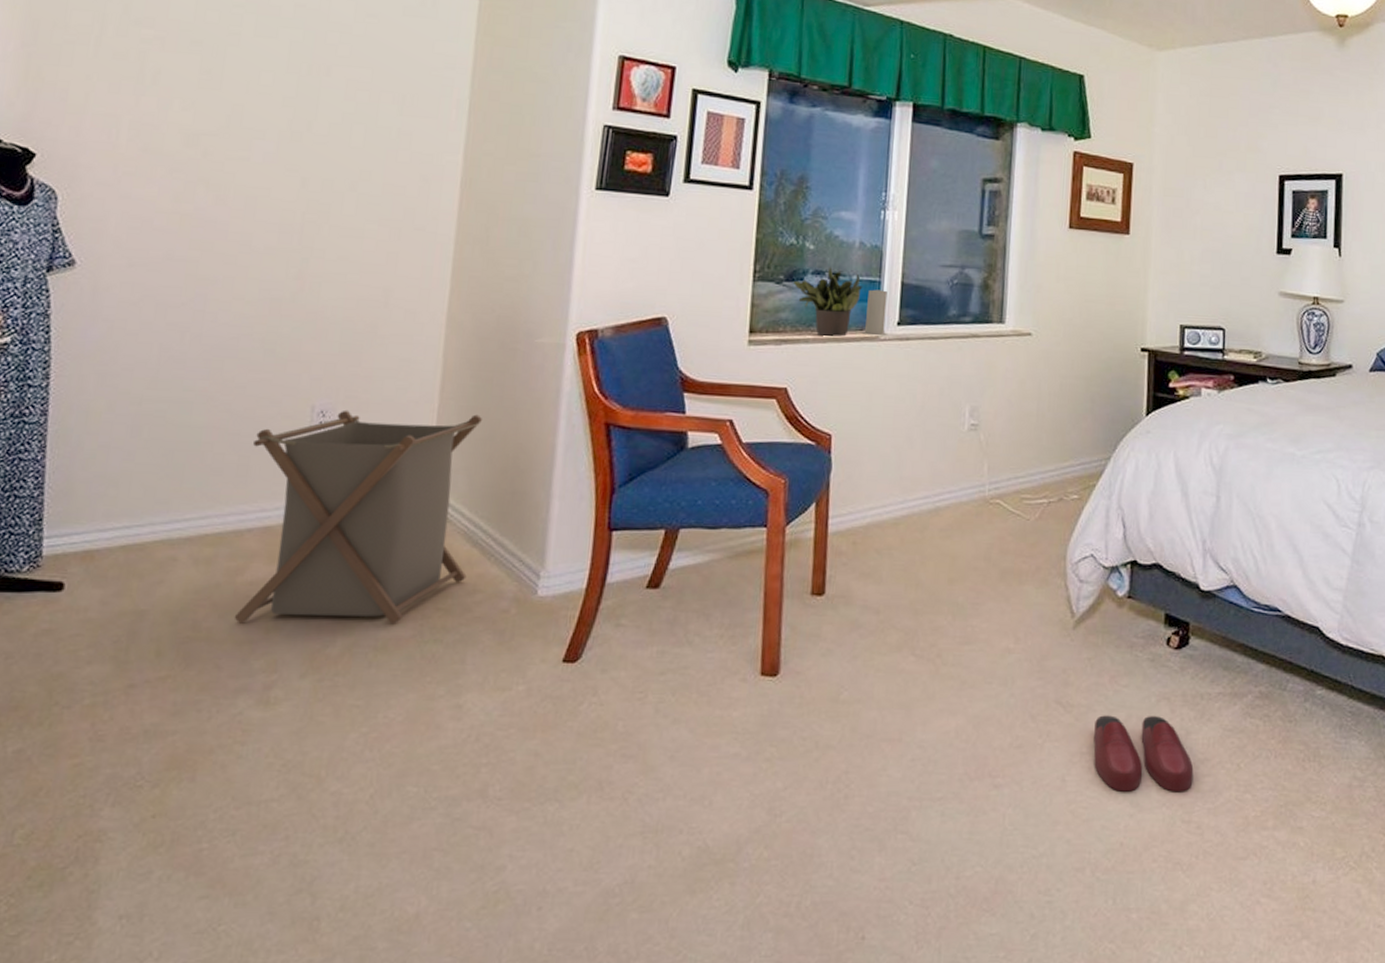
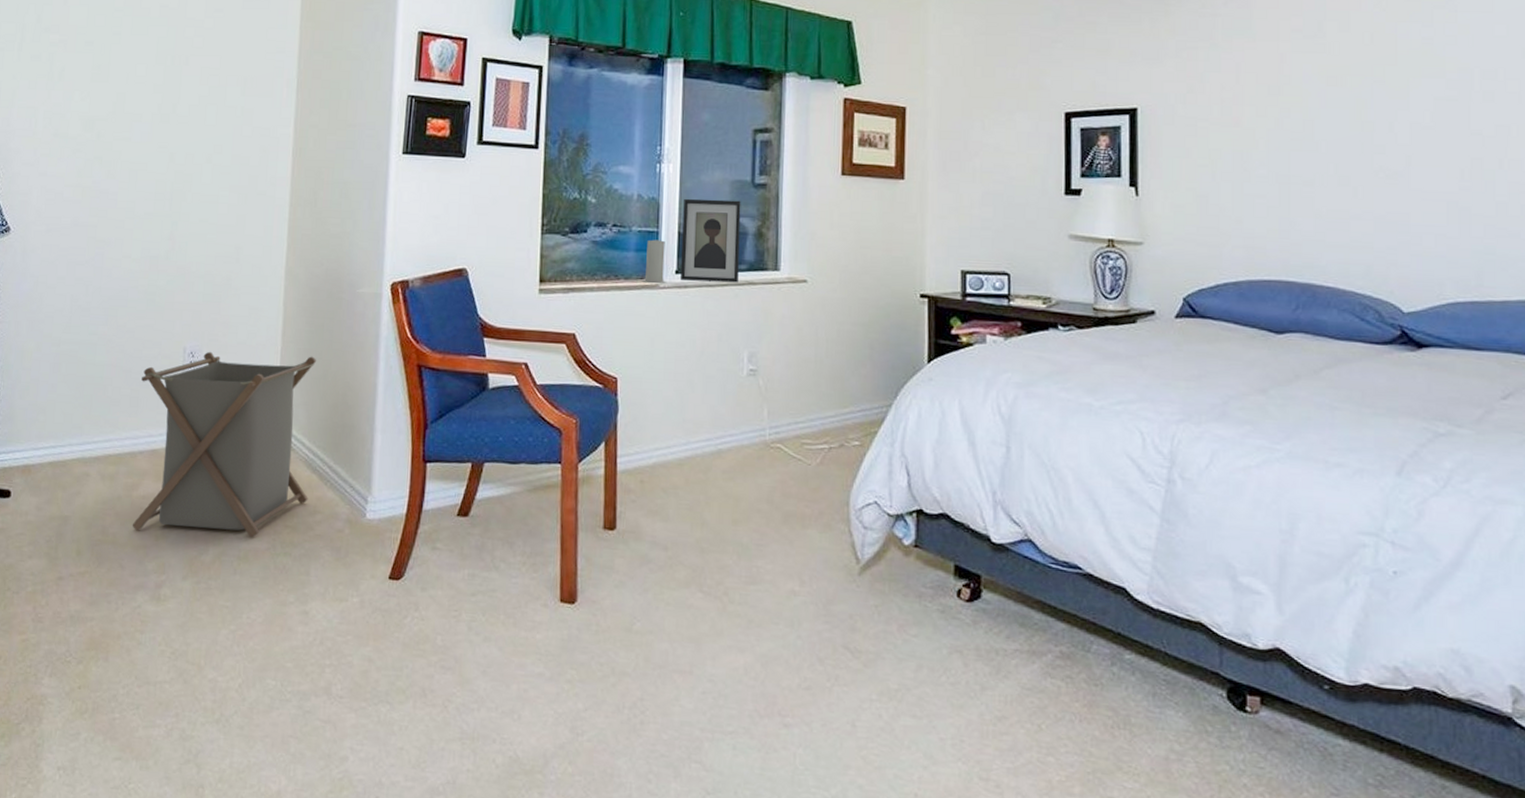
potted plant: present [791,266,863,337] -> none [576,218,642,286]
picture frame: none [902,248,968,335] -> present [681,198,741,283]
slippers: present [1093,715,1194,792] -> none [883,663,990,749]

